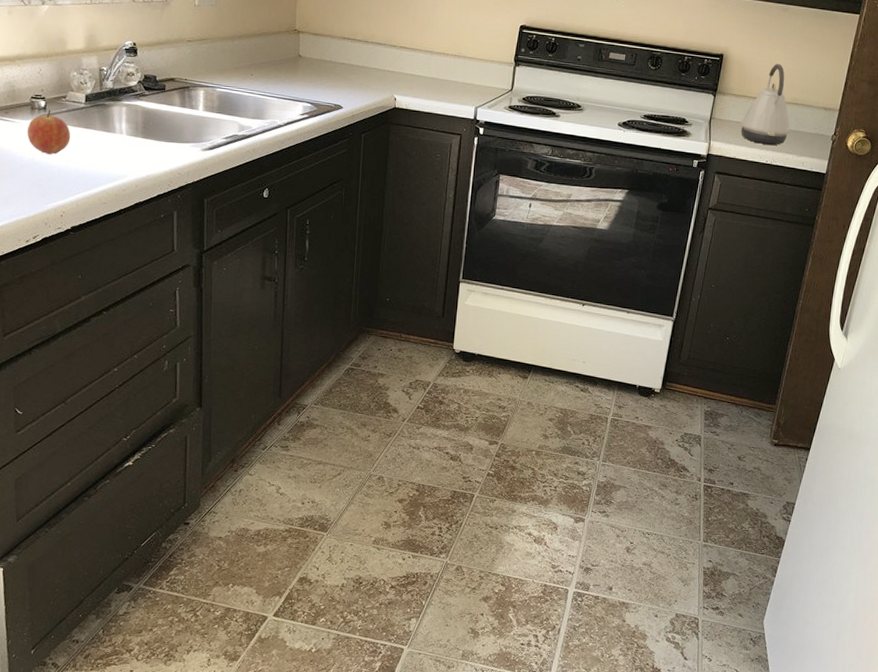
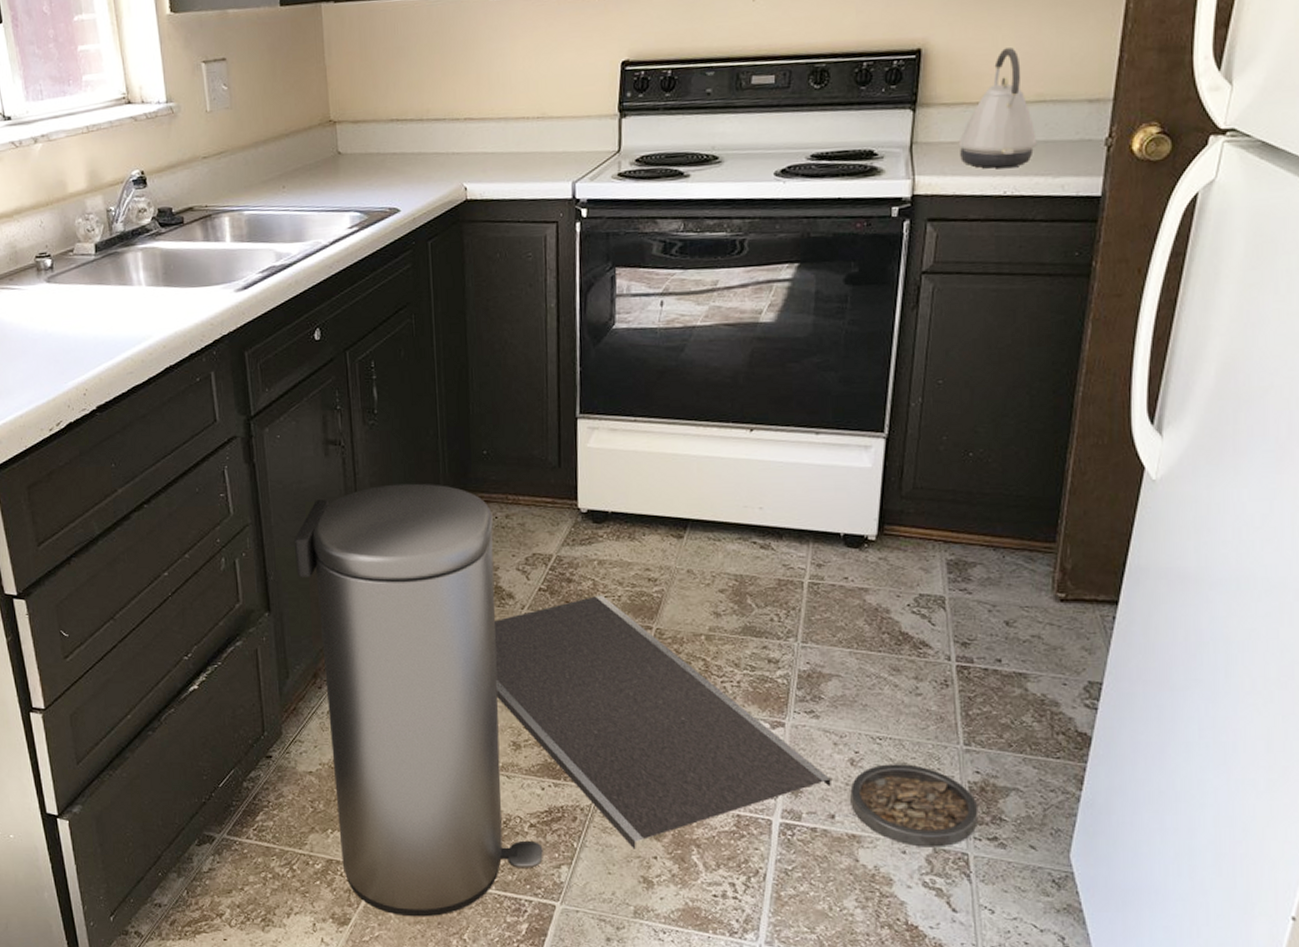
fruit: present [27,110,71,154] -> none [35,268,84,322]
pedal bin: none [227,316,399,656] -> present [293,483,543,917]
door mat: none [376,415,612,608] -> present [493,595,831,849]
pet bowl: none [624,552,708,613] -> present [850,764,979,847]

